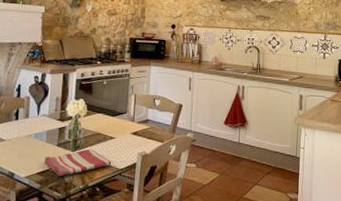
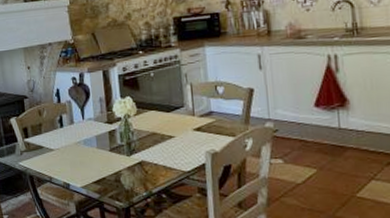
dish towel: present [44,149,112,177] -> none [99,152,176,185]

